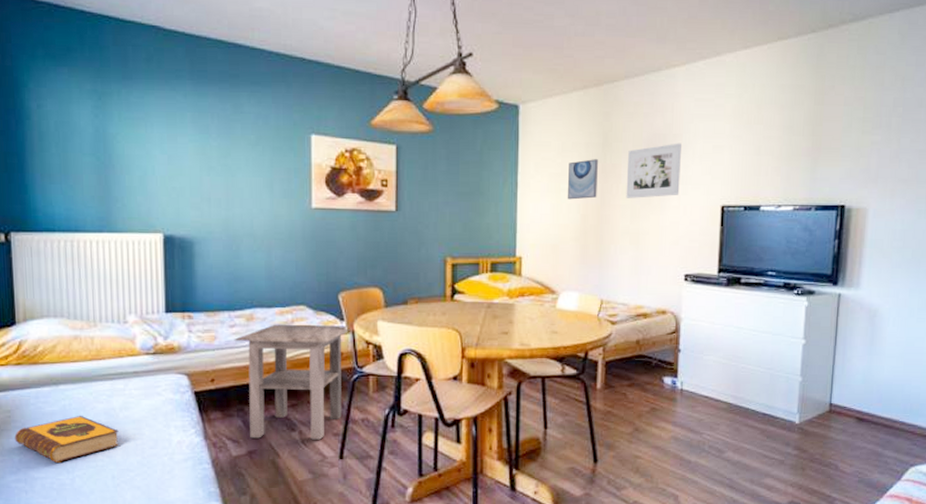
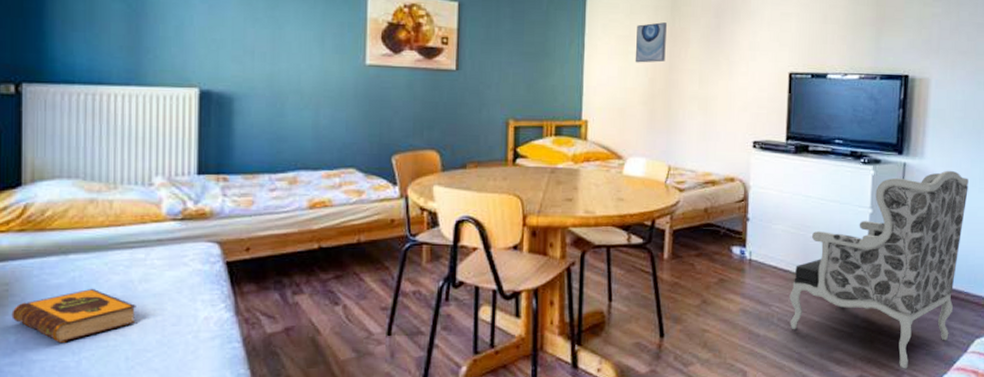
side table: present [234,324,350,440] -> none [274,188,403,315]
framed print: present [626,143,681,198] -> none [694,9,750,63]
armchair: none [721,300,906,496] -> present [789,170,969,369]

